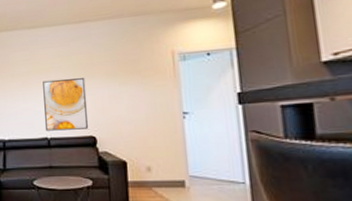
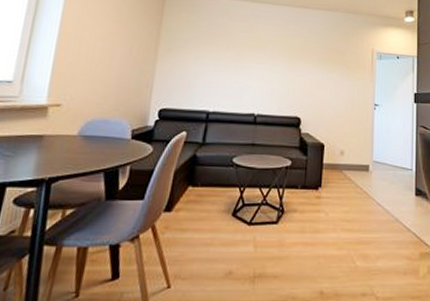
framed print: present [43,77,88,131] -> none [253,56,298,109]

